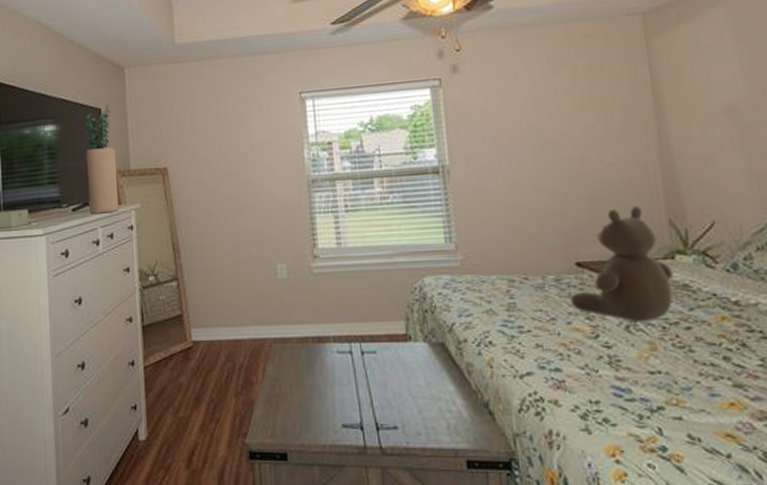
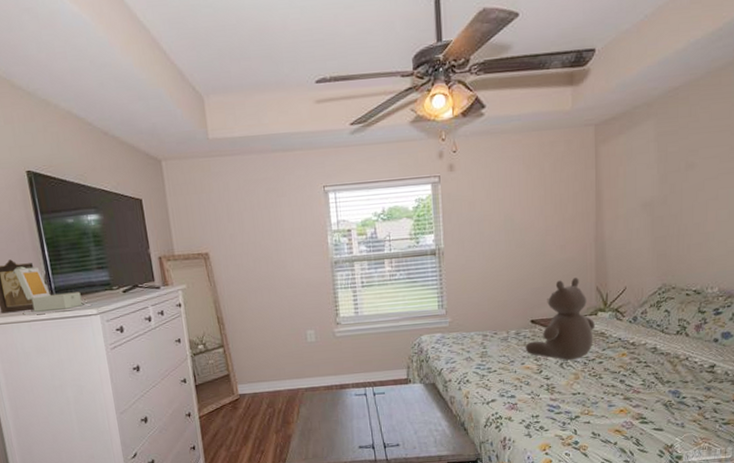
vase: present [85,104,119,214] -> none [127,195,167,295]

